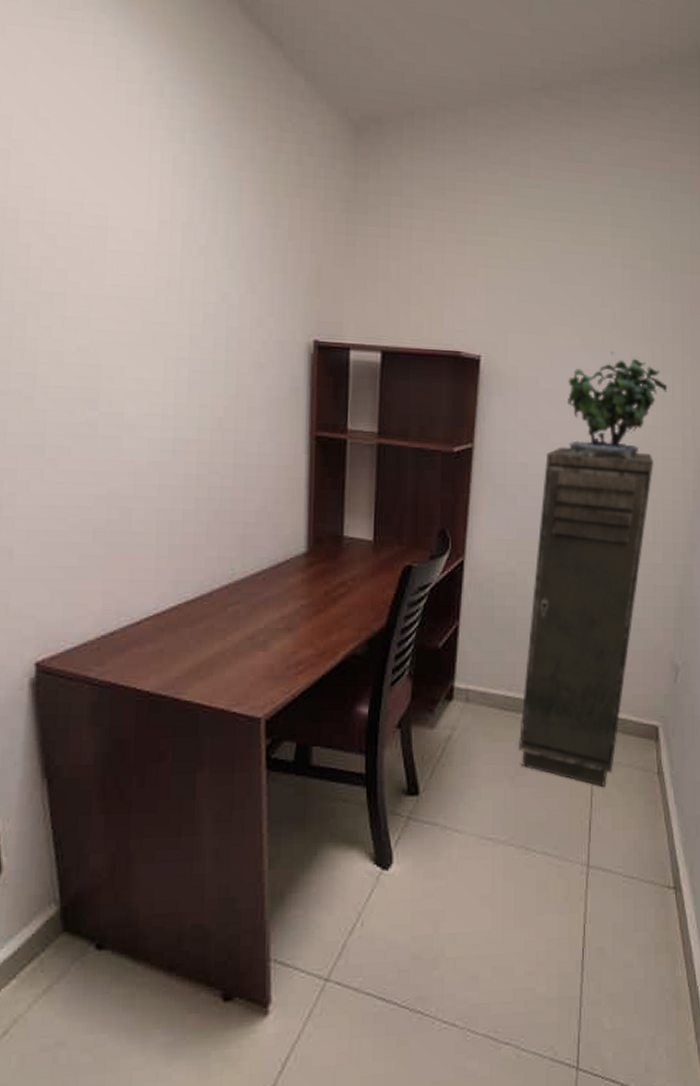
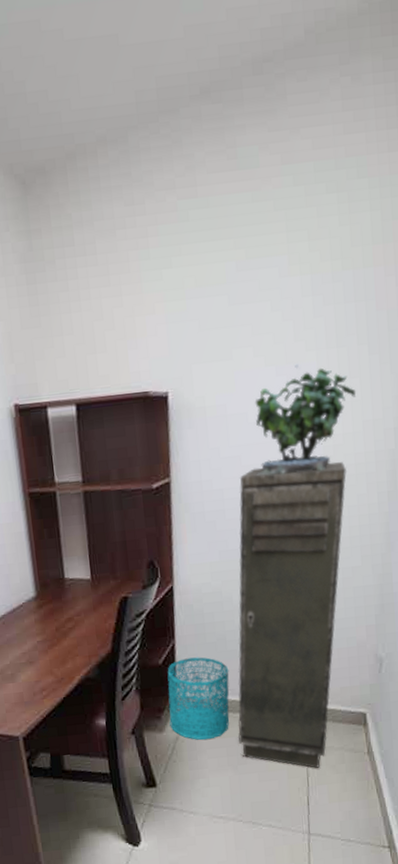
wastebasket: none [443,644,516,743] -> present [167,657,229,740]

